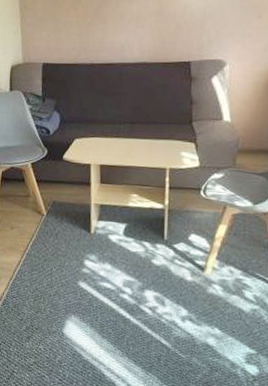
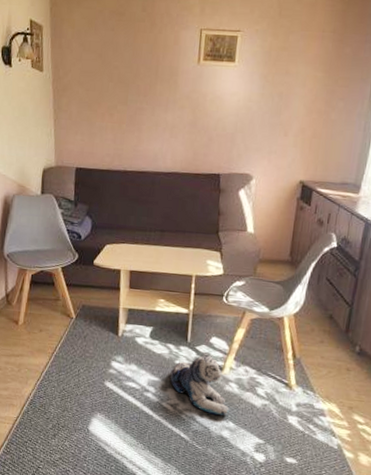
plush toy: none [147,254,214,322] -> present [170,355,229,416]

